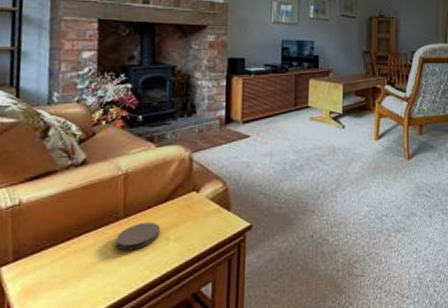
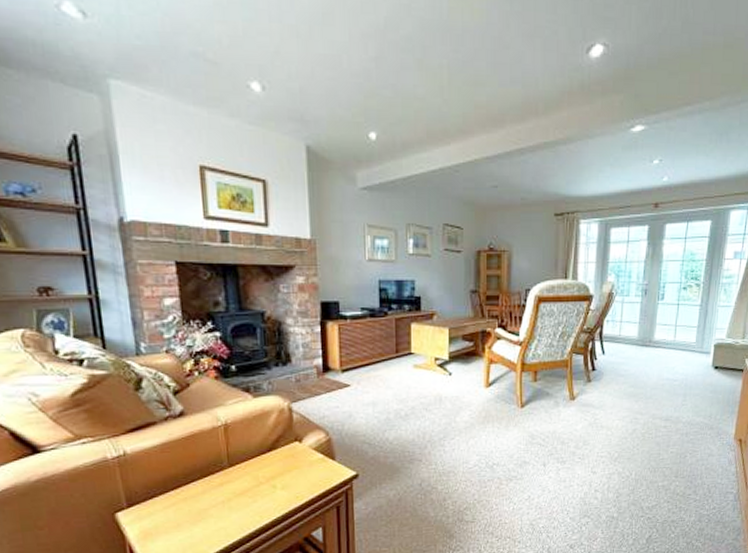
coaster: present [116,221,161,251] -> none [223,471,267,498]

